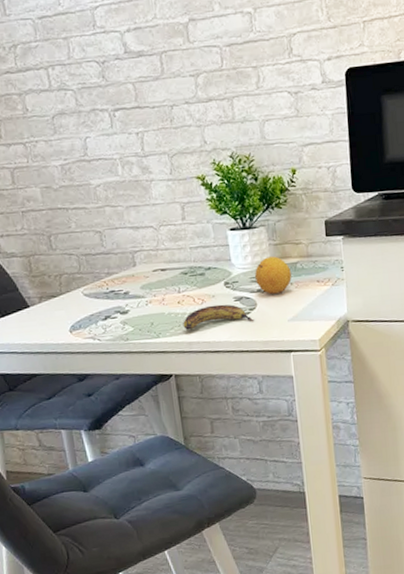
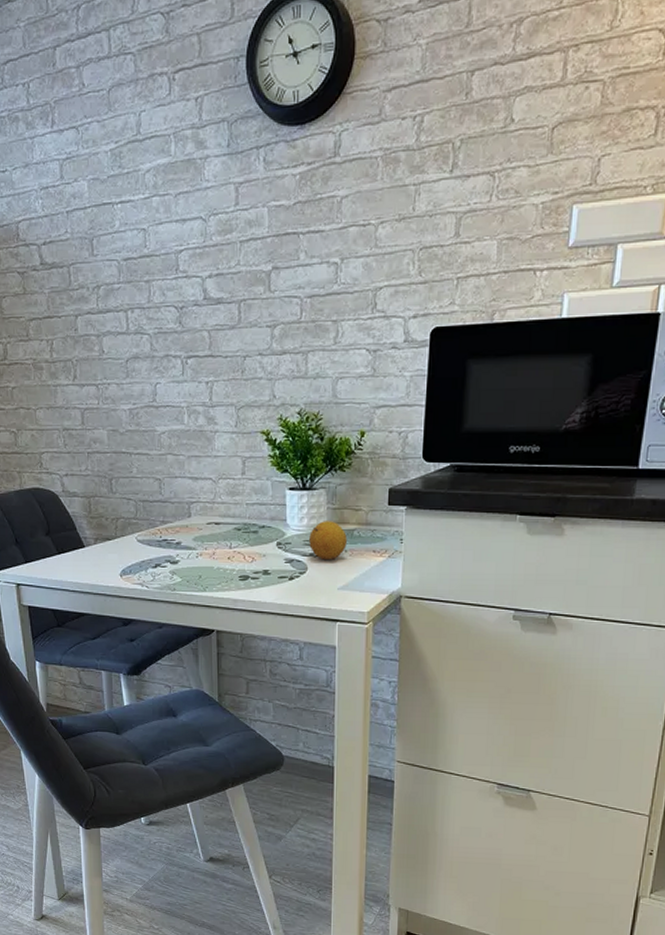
banana: present [183,304,255,330] -> none [231,564,303,587]

